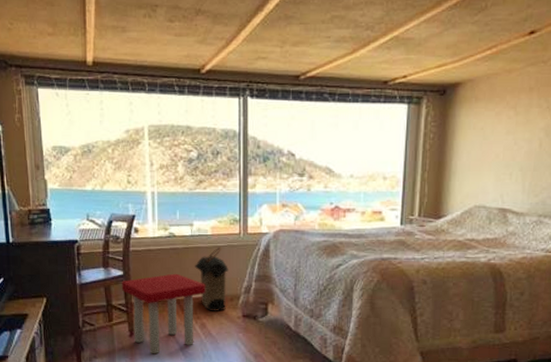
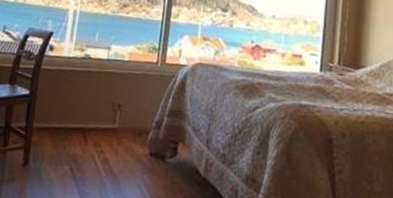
stool: present [121,273,206,354] -> none [24,98,115,191]
laundry hamper: present [195,247,228,311] -> none [106,74,141,147]

